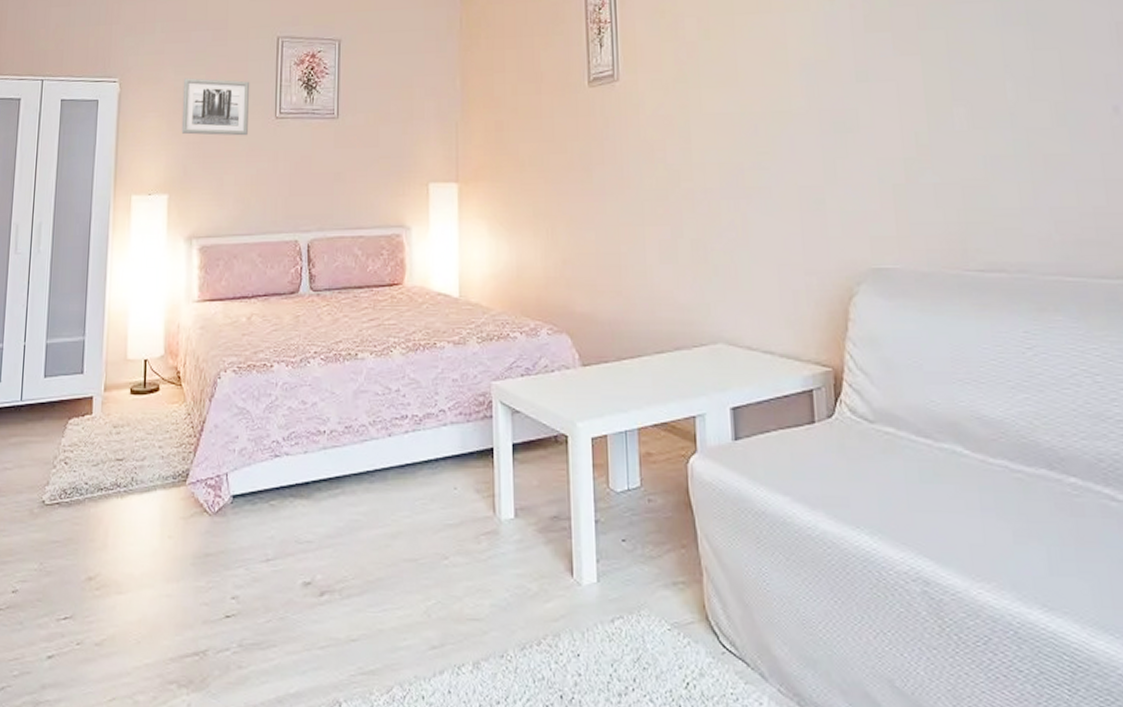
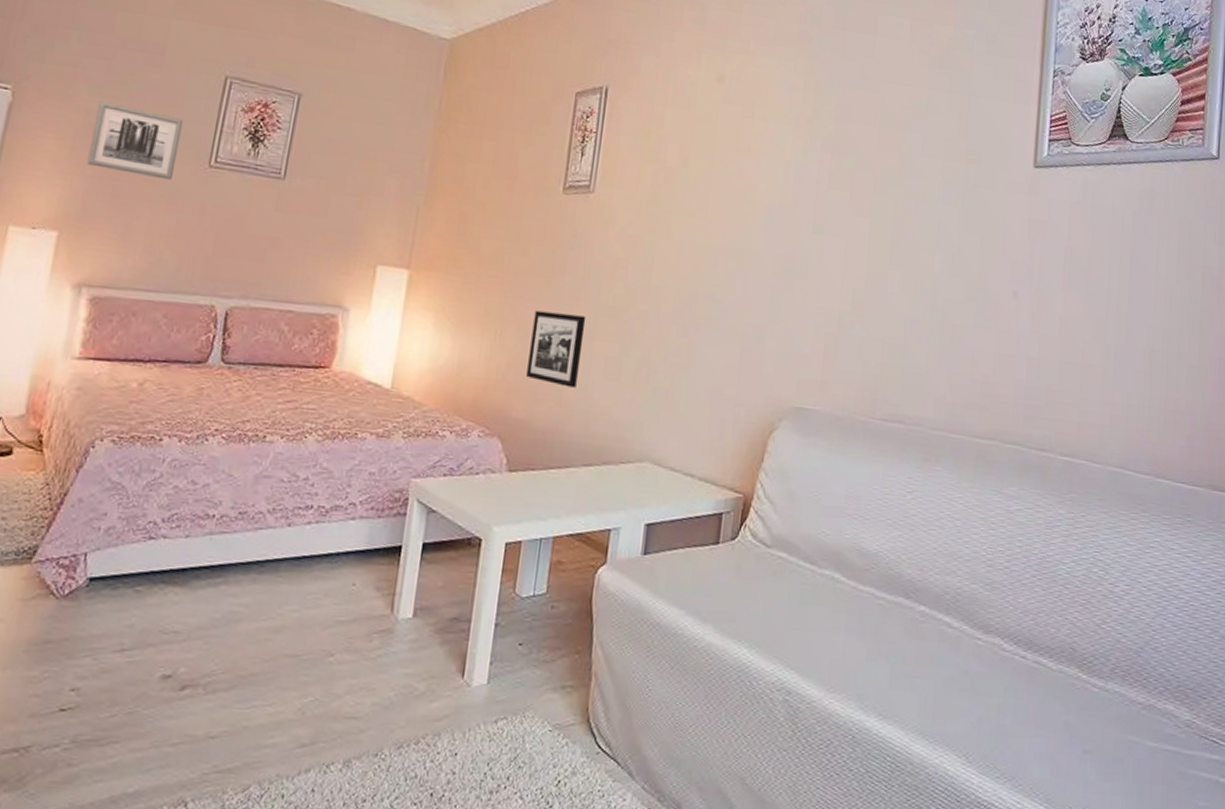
picture frame: none [581,203,634,276] -> present [526,310,586,388]

